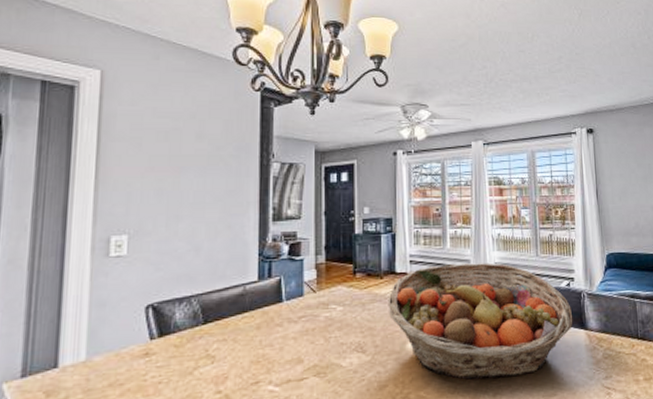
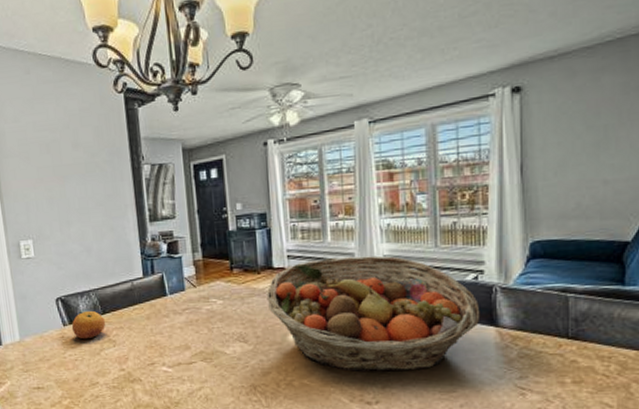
fruit: none [160,320,205,356] -> present [71,310,105,340]

